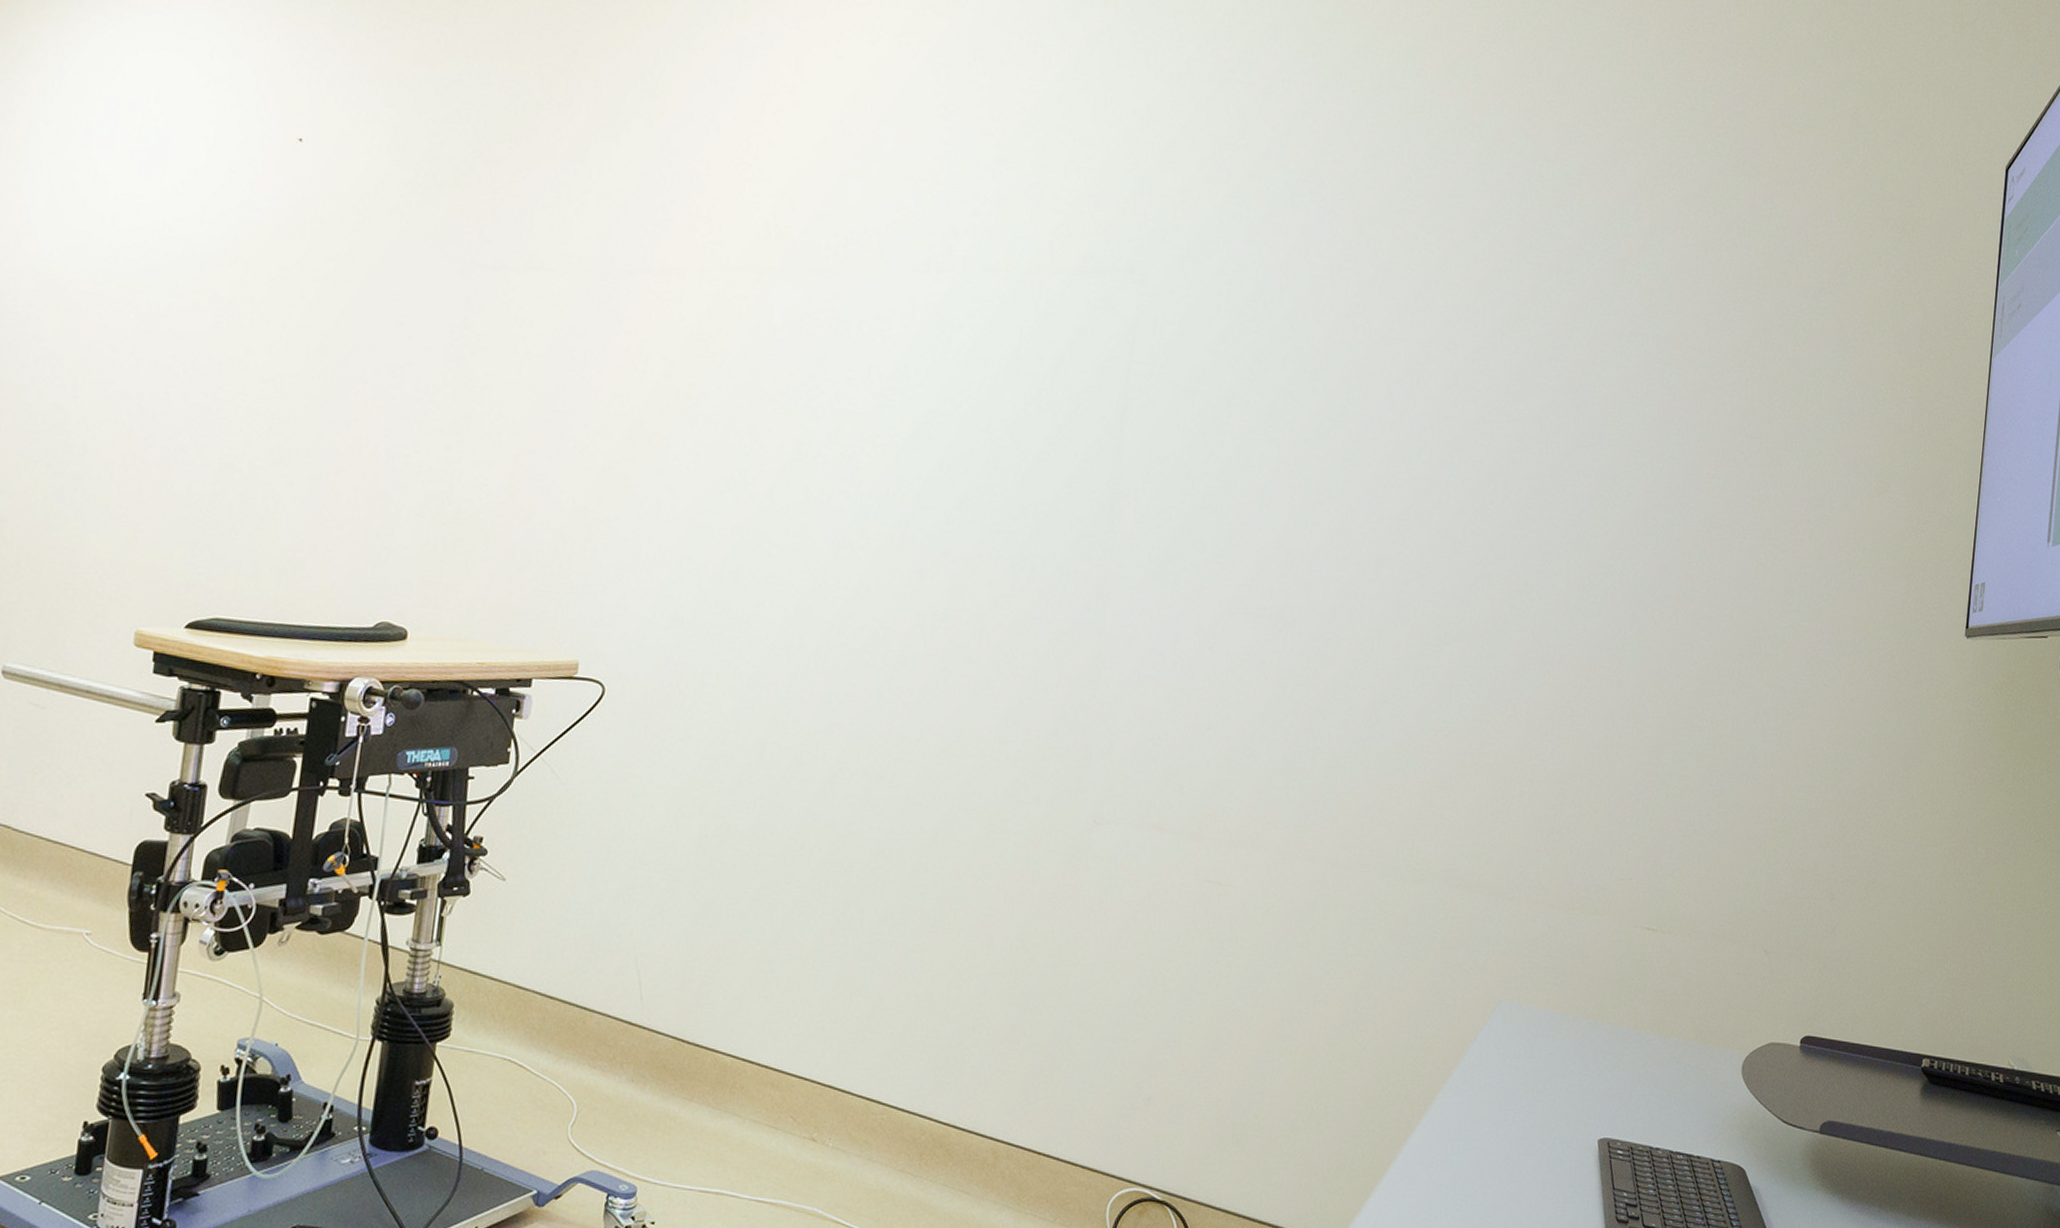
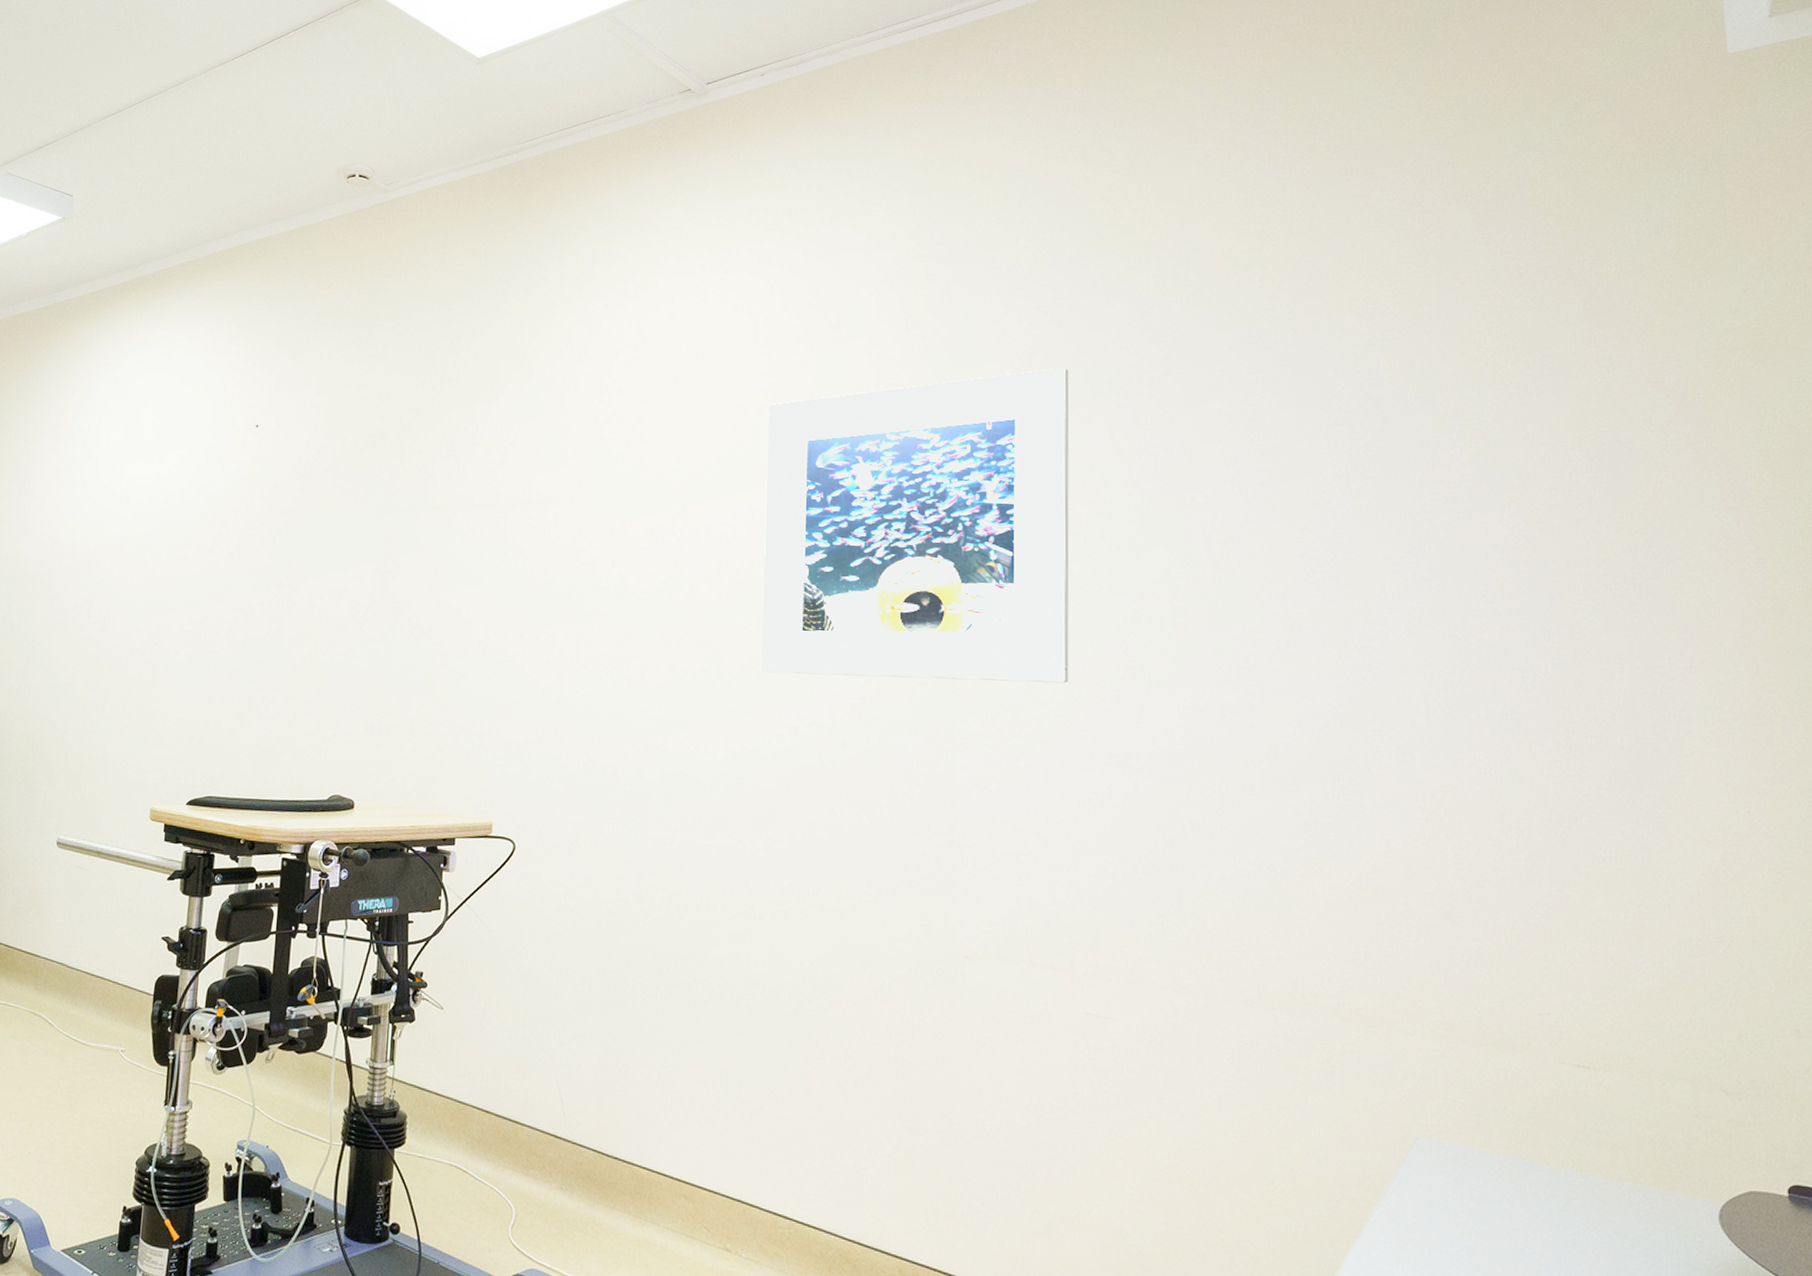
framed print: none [905,168,1272,527] -> present [760,368,1069,684]

